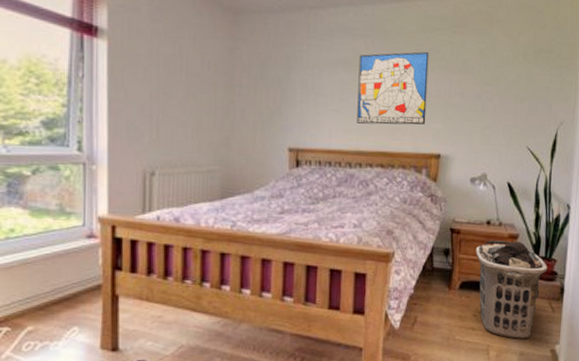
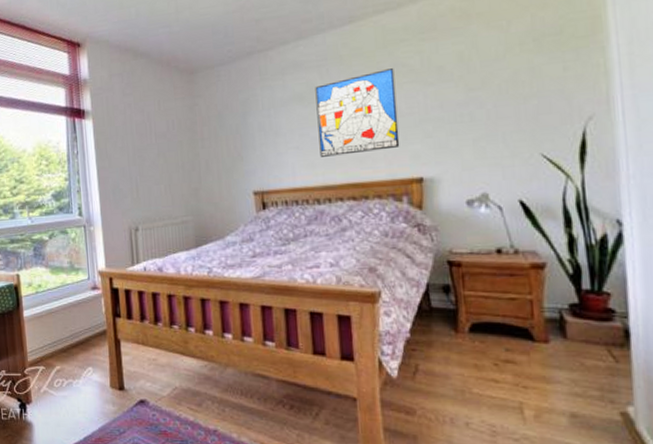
clothes hamper: present [475,240,548,340] -> none [485,271,599,397]

